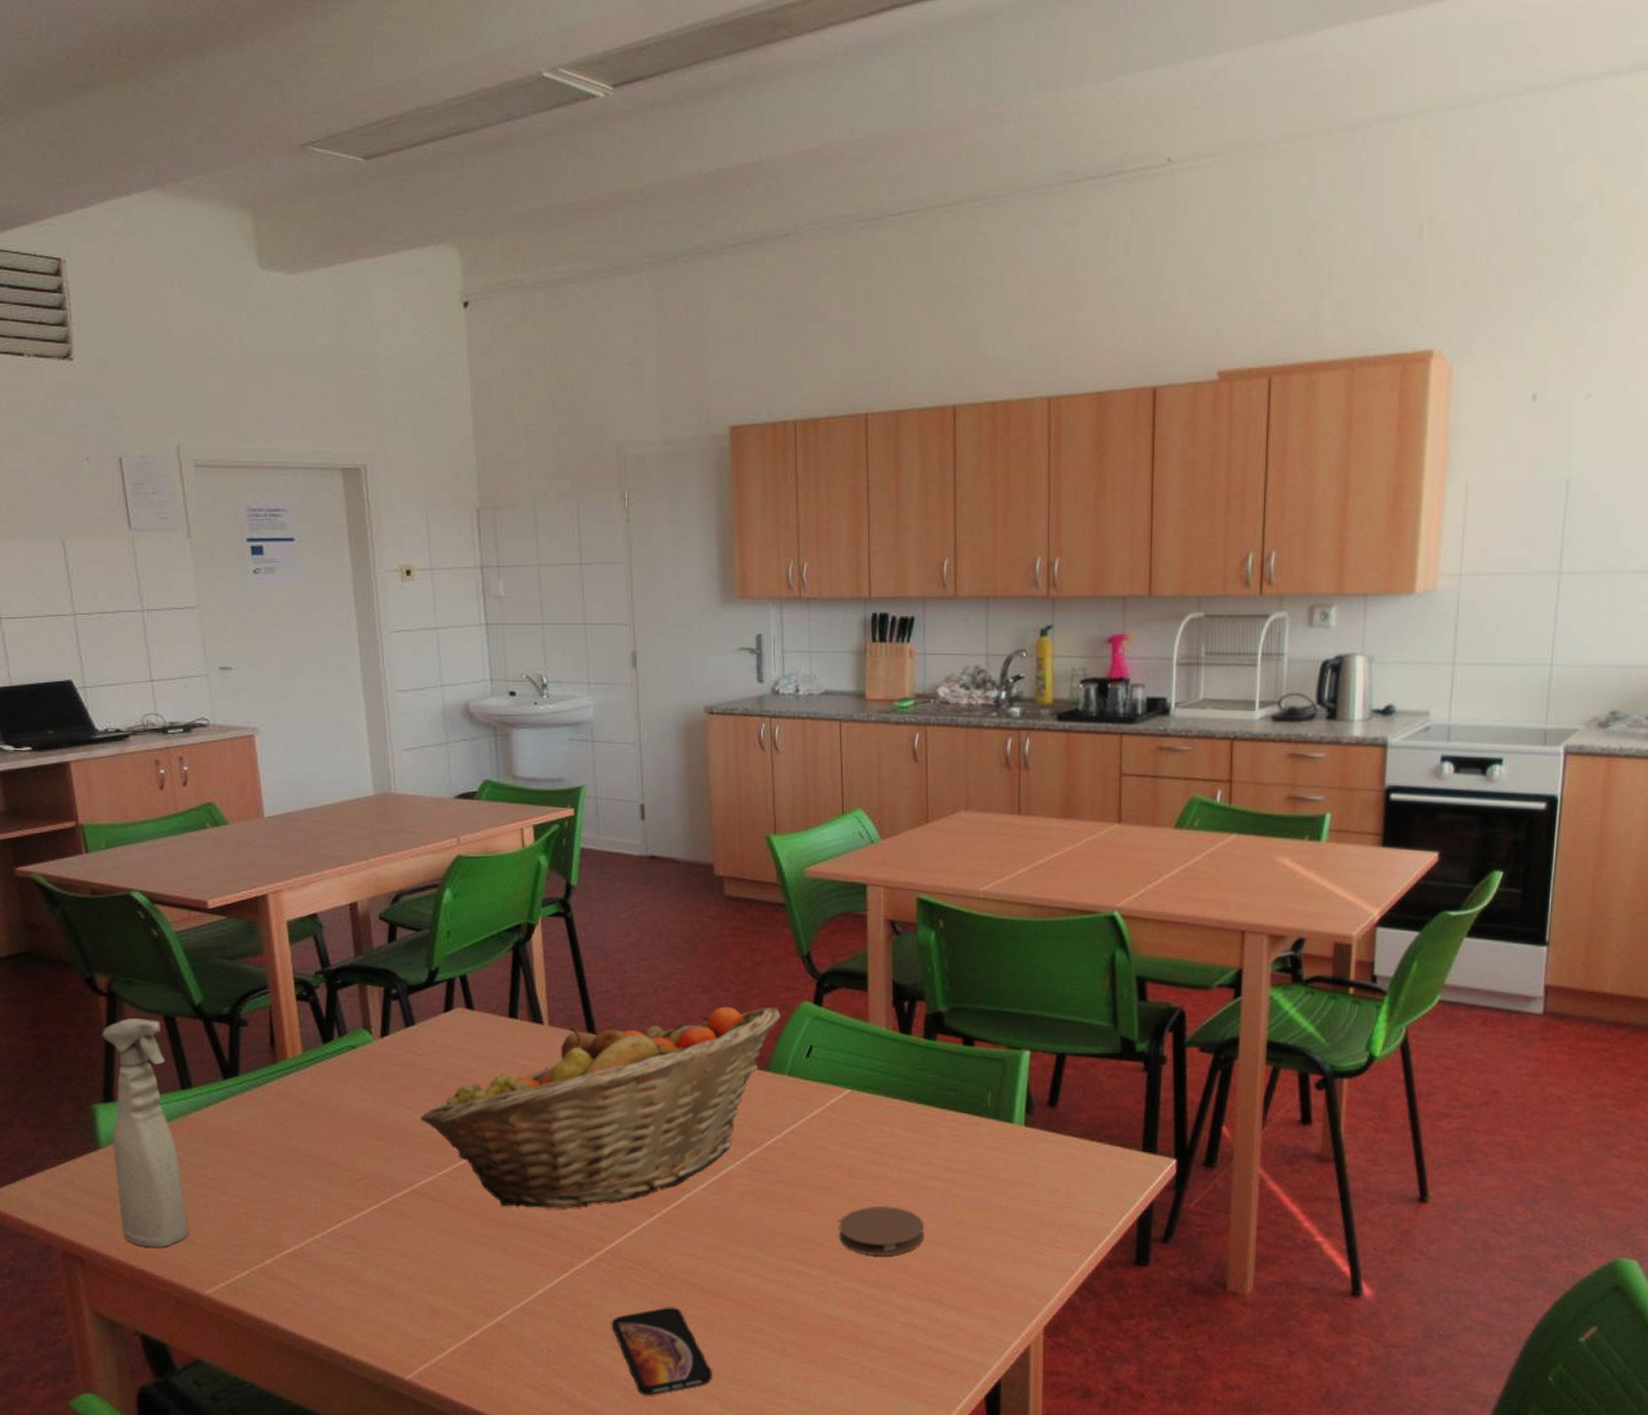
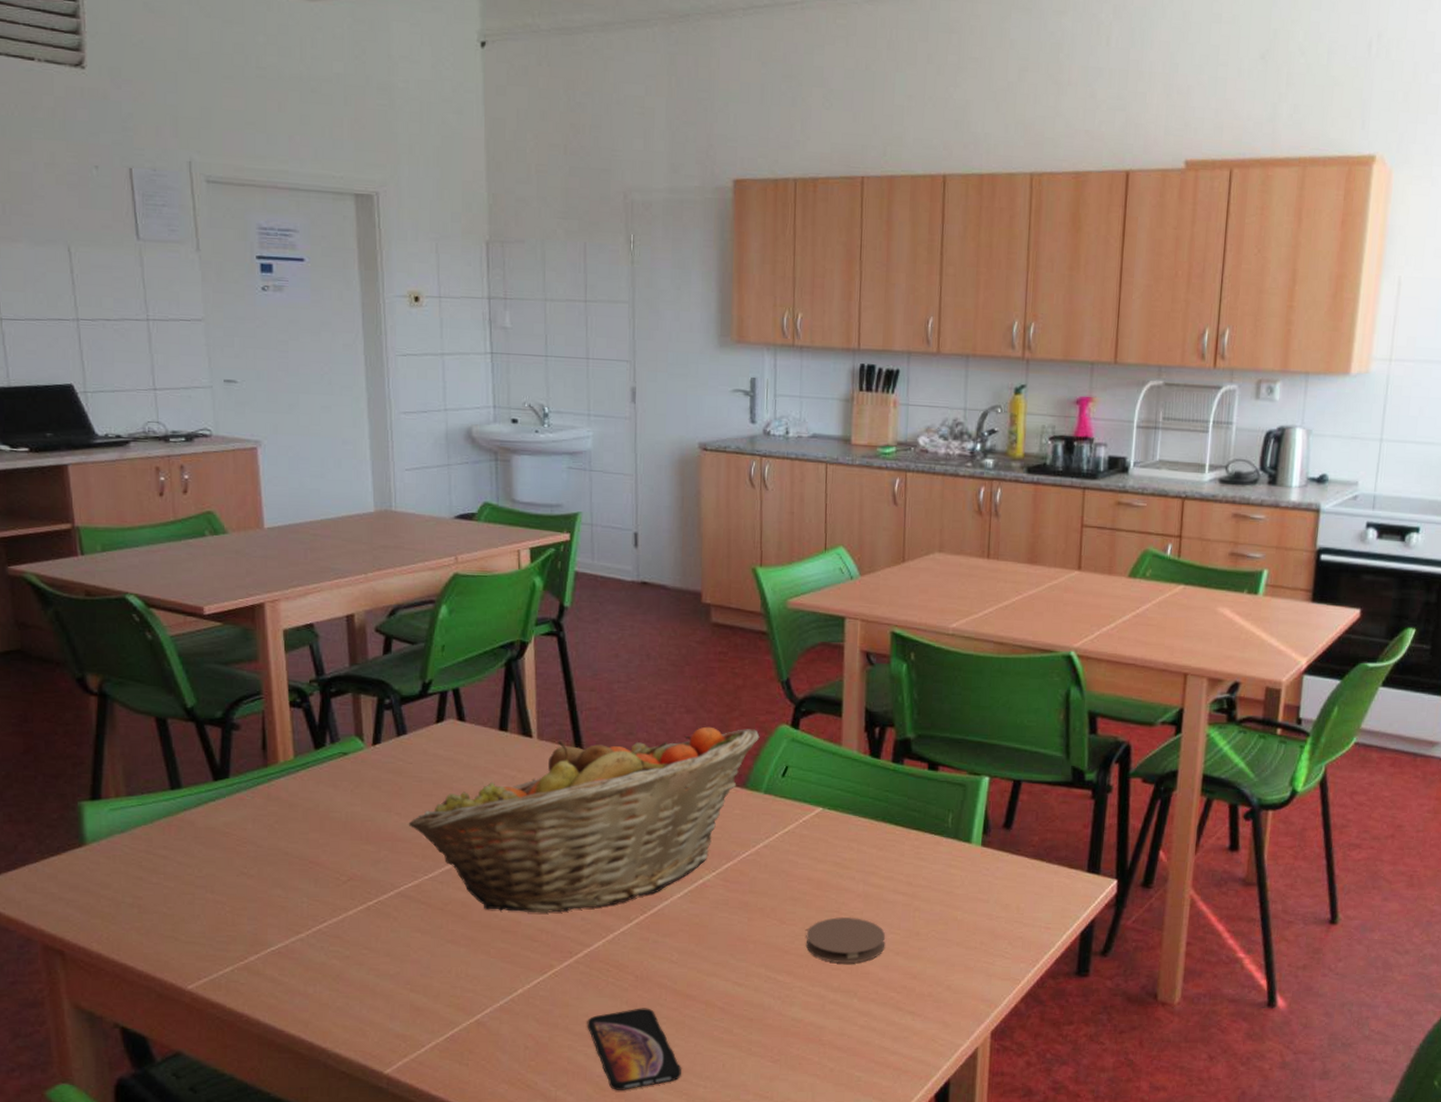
spray bottle: present [102,1019,188,1247] -> none [91,719,172,943]

